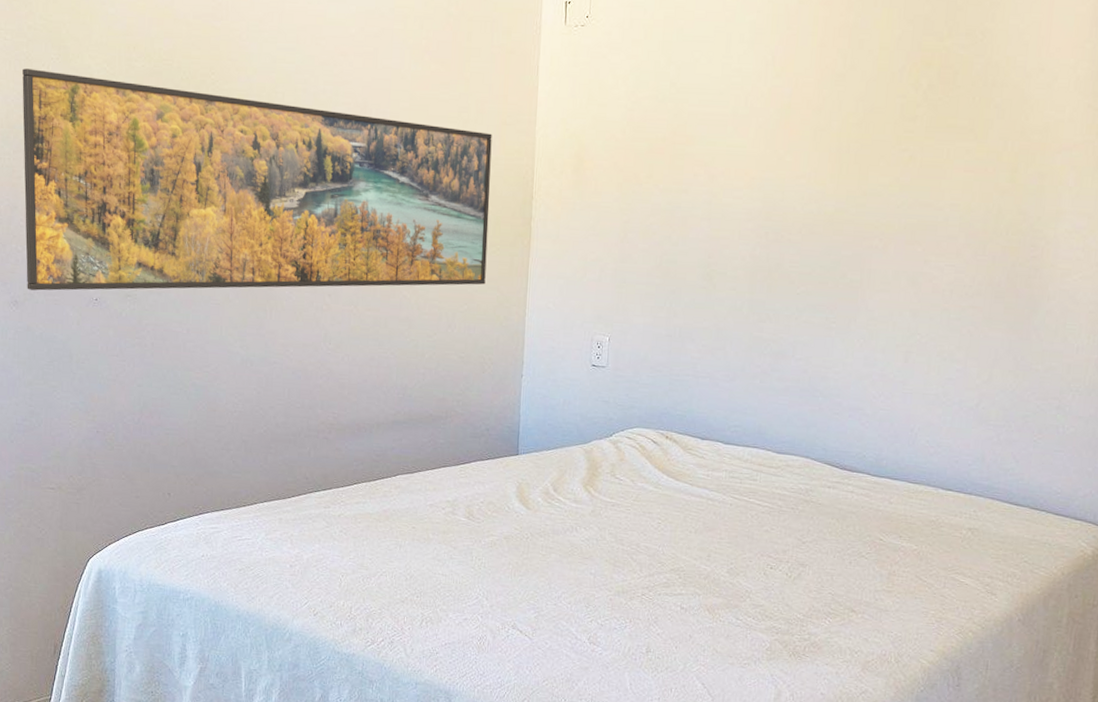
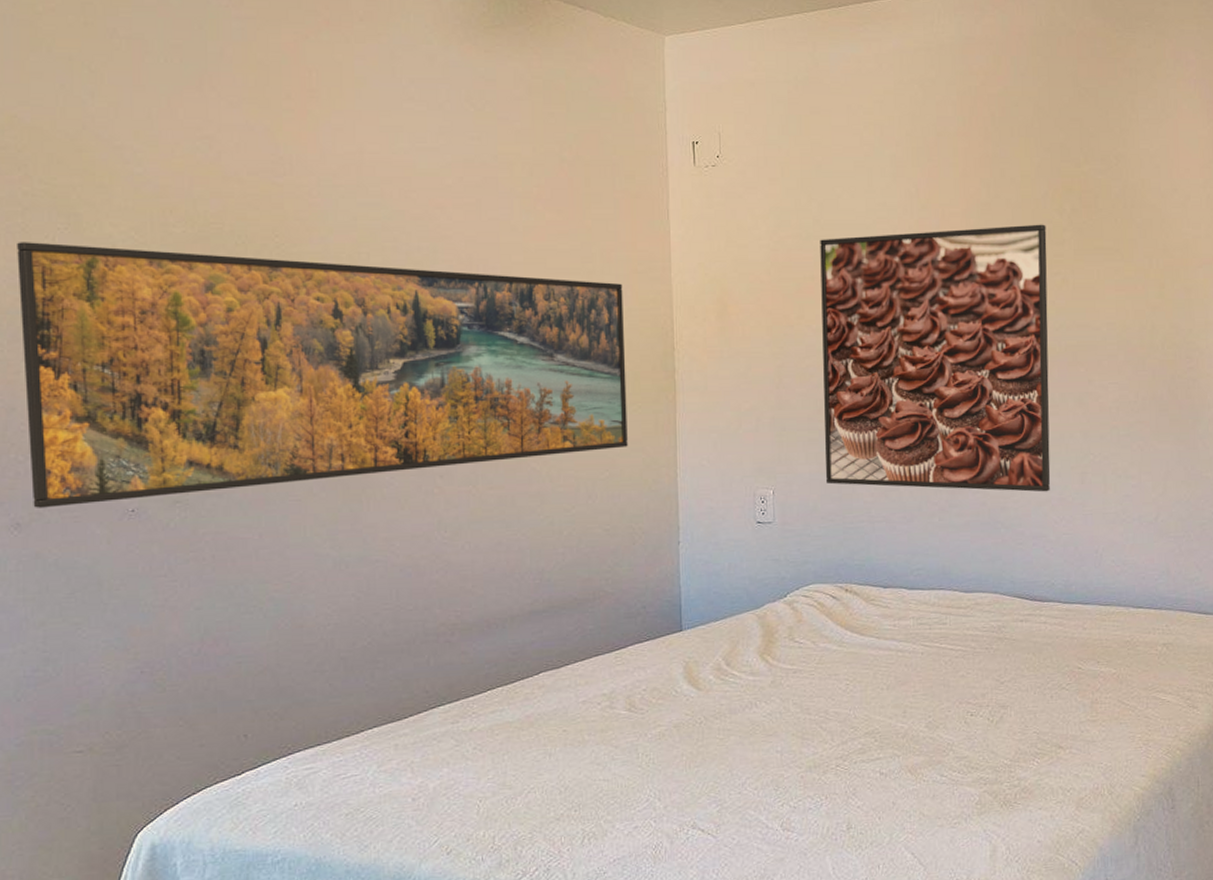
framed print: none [657,98,900,367] -> present [820,224,1051,492]

